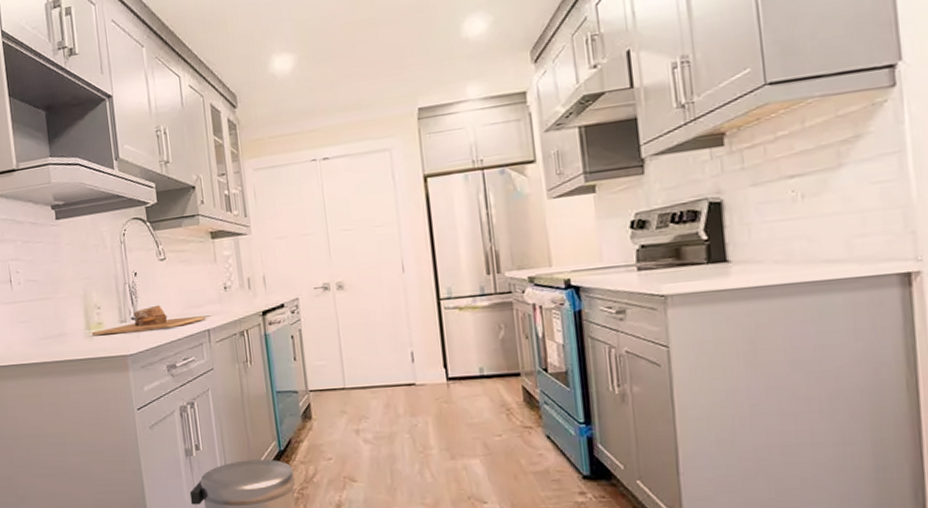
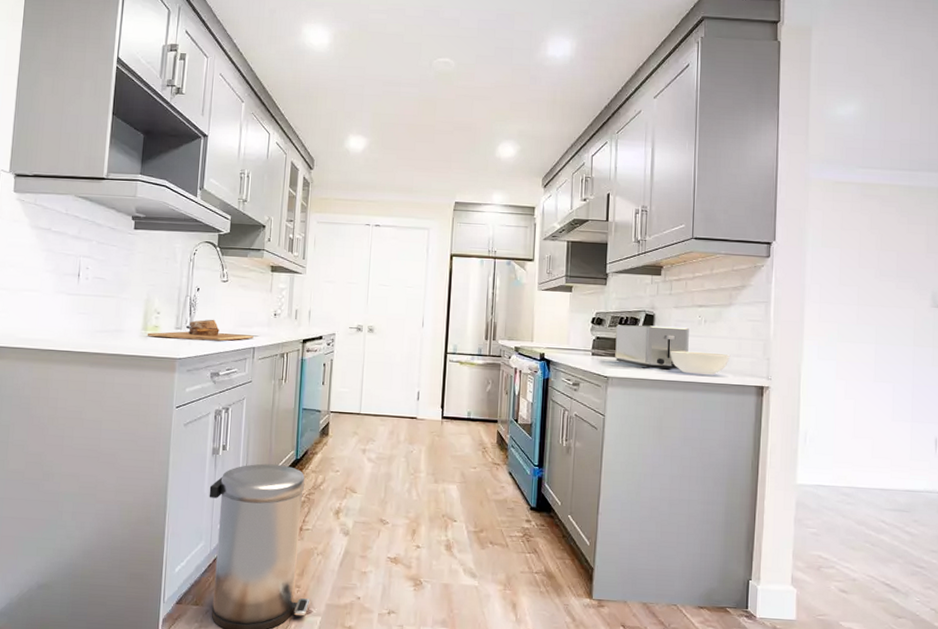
toaster: none [667,209,782,275] -> present [615,324,689,369]
bowl: none [752,236,851,273] -> present [669,350,731,376]

